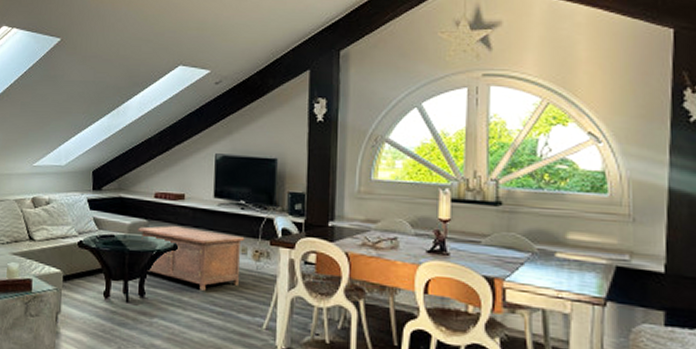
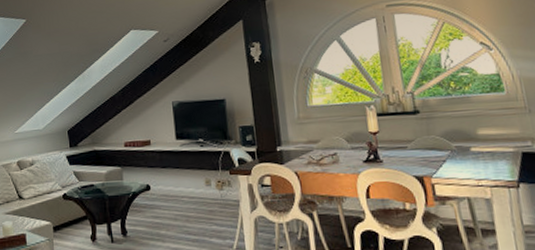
cabinet: present [138,226,245,291] -> none [113,169,208,223]

